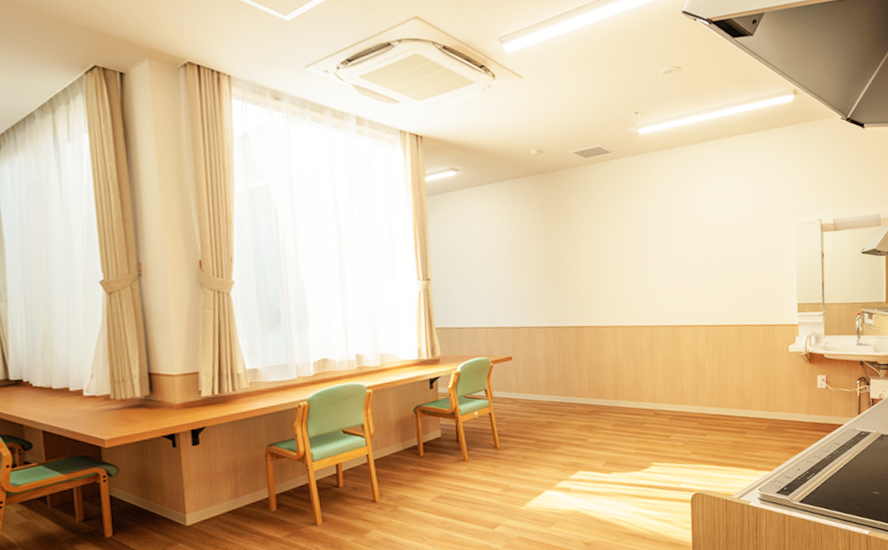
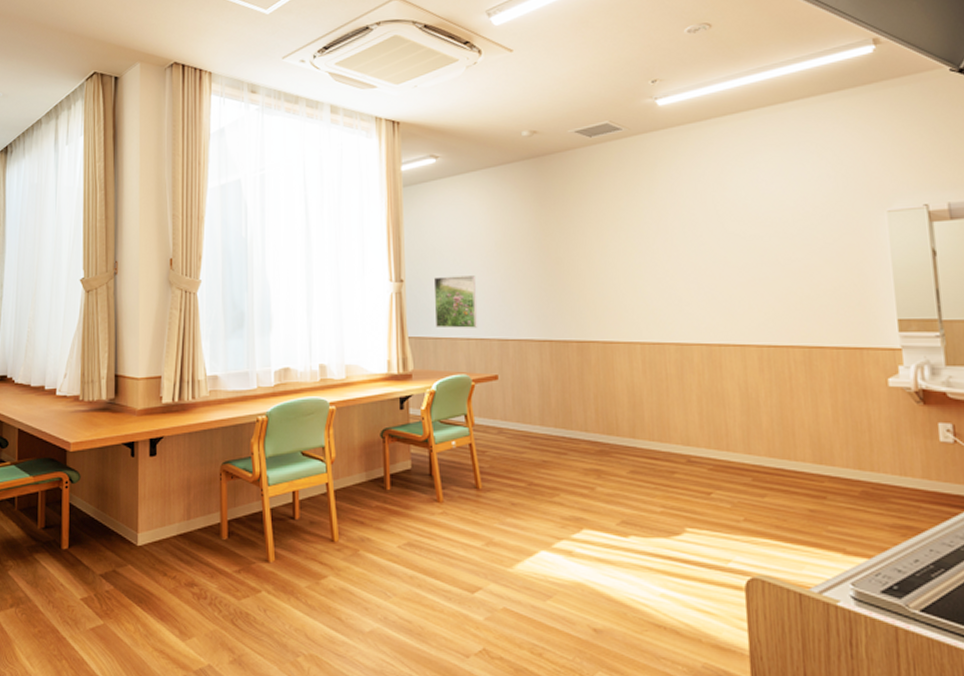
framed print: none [456,274,495,320] -> present [433,275,478,328]

